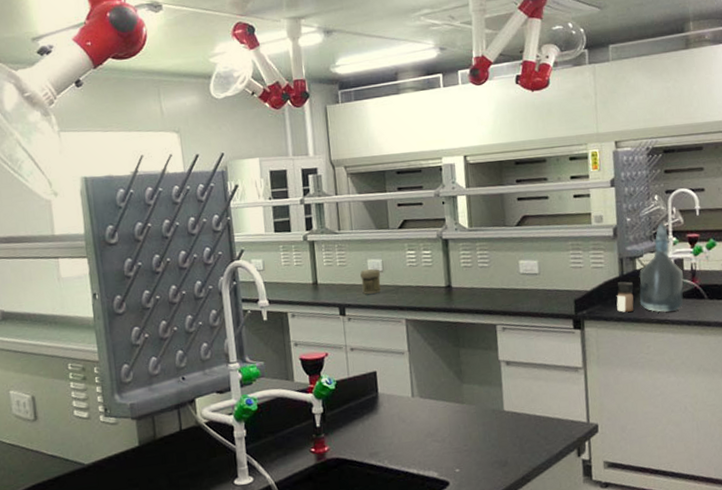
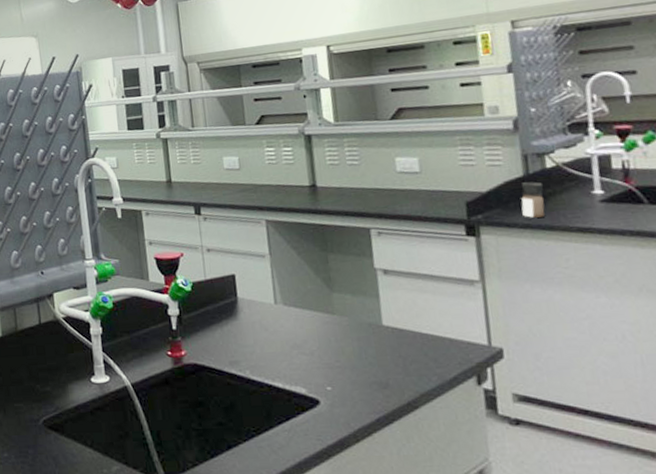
jar: present [360,269,381,295] -> none [216,167,238,193]
bottle: present [639,222,684,313] -> none [550,112,614,219]

